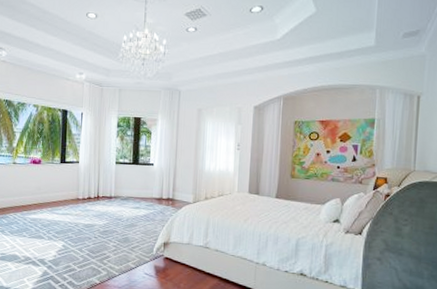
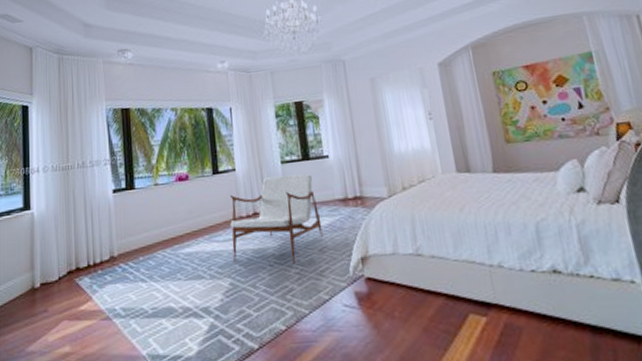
armchair: none [68,172,139,239] -> present [229,173,323,264]

